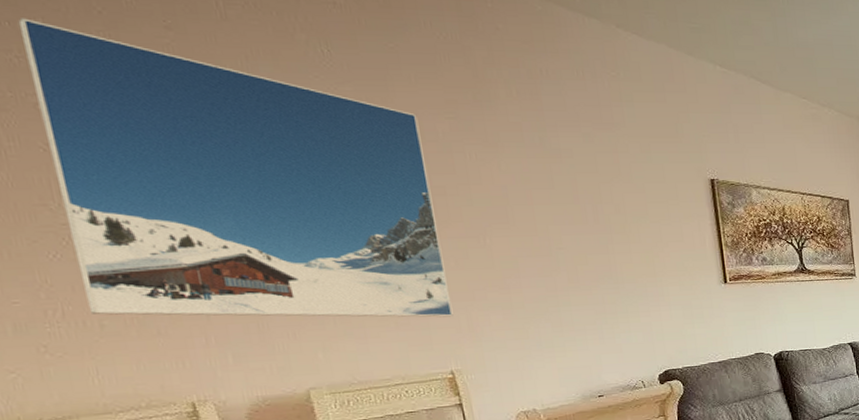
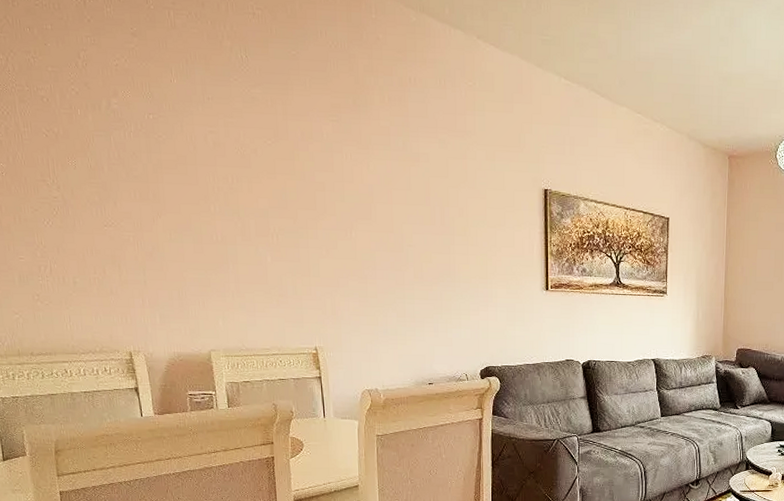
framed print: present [18,18,454,318] -> none [35,25,321,300]

